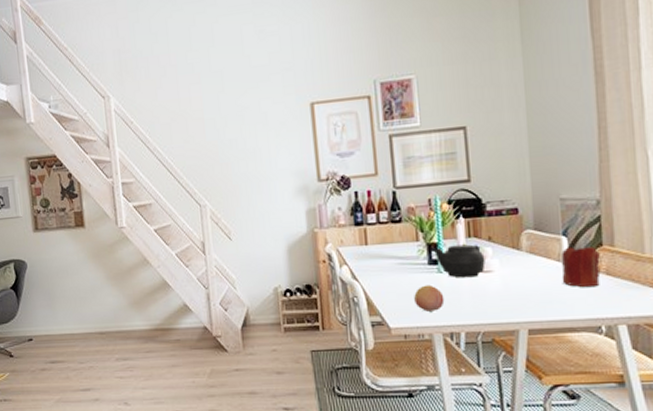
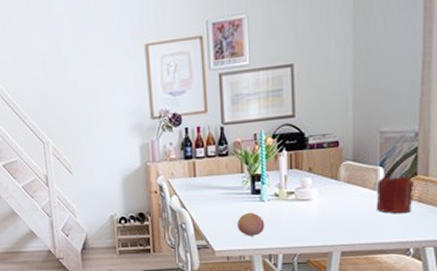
teapot: present [433,244,486,278] -> none [256,175,305,206]

